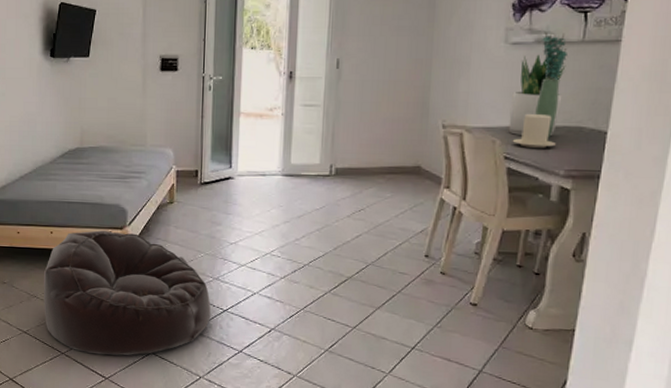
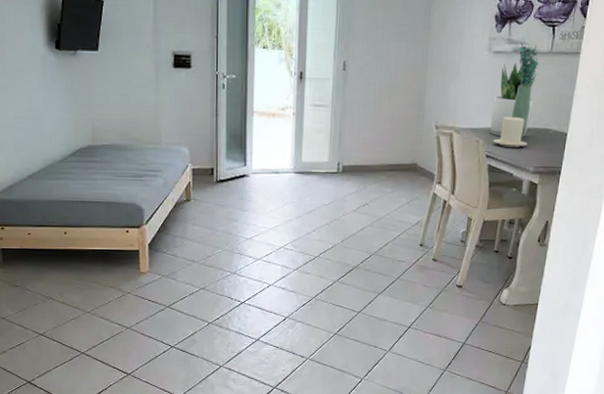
beanbag: present [44,230,211,356] -> none [59,229,229,352]

